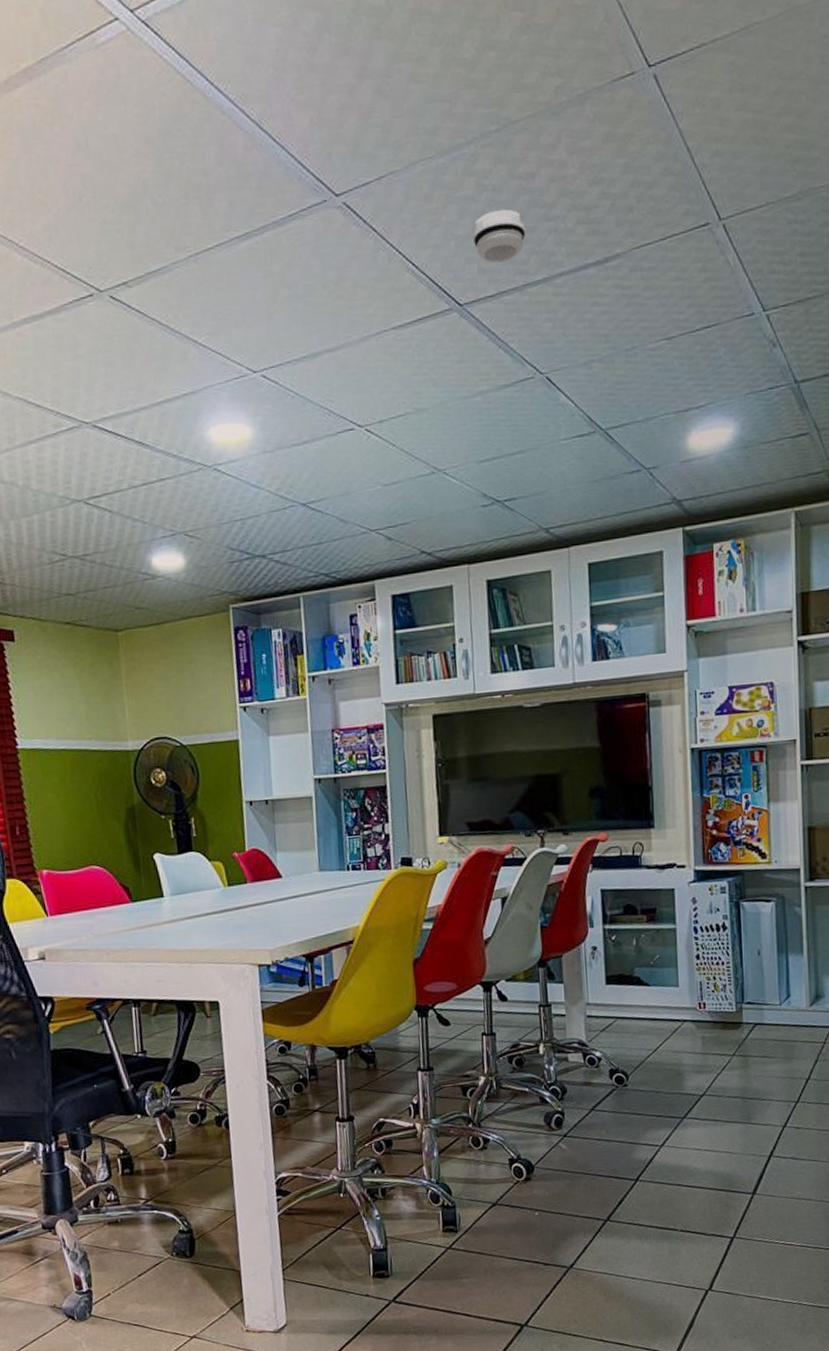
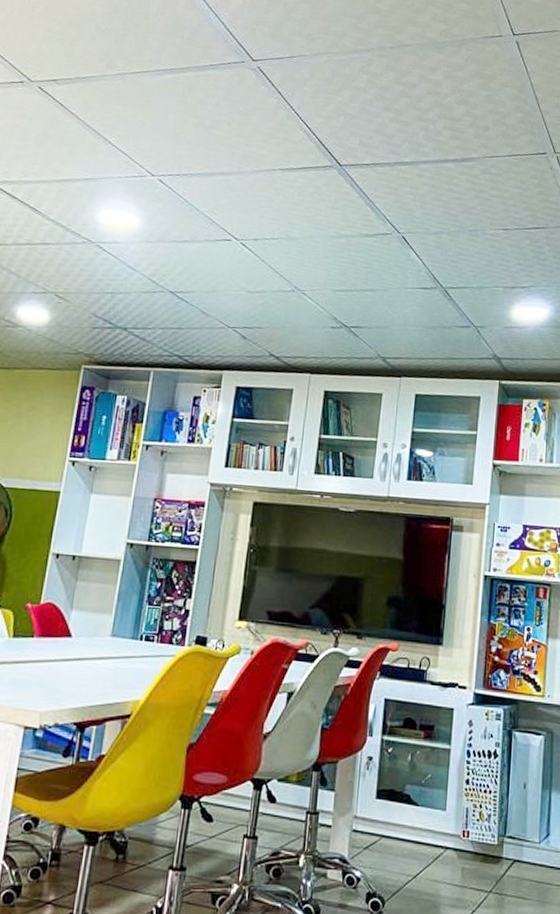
smoke detector: present [473,209,526,264] -> none [359,103,403,142]

